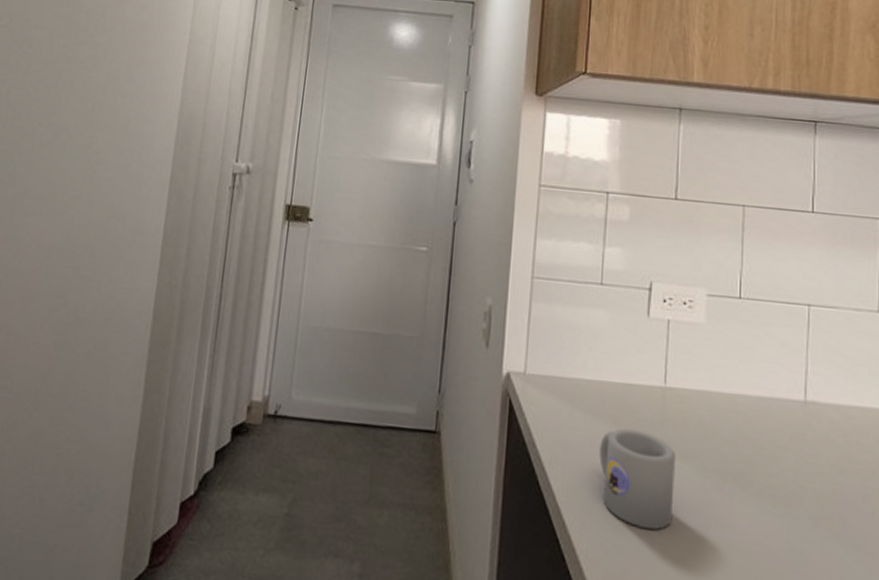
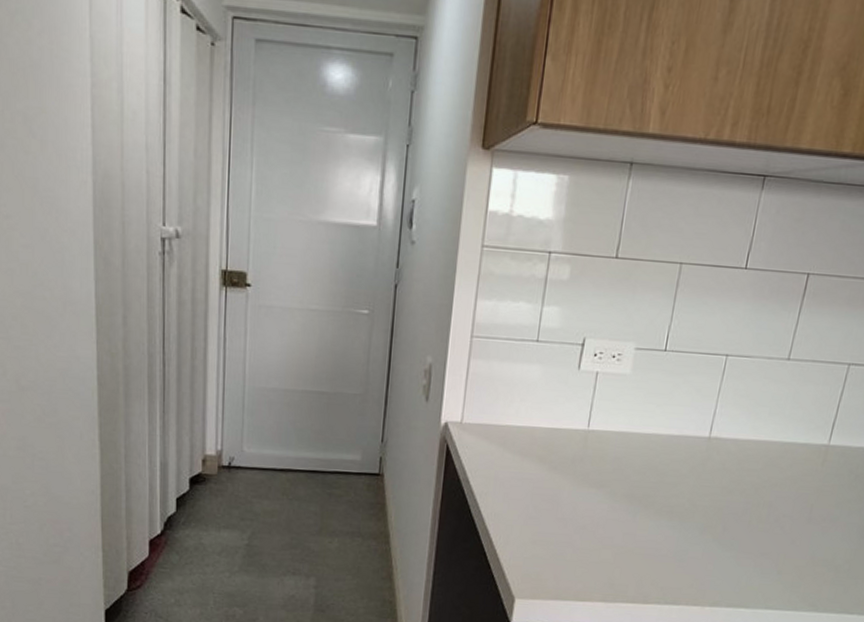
mug: present [599,428,675,530] -> none [524,465,591,542]

